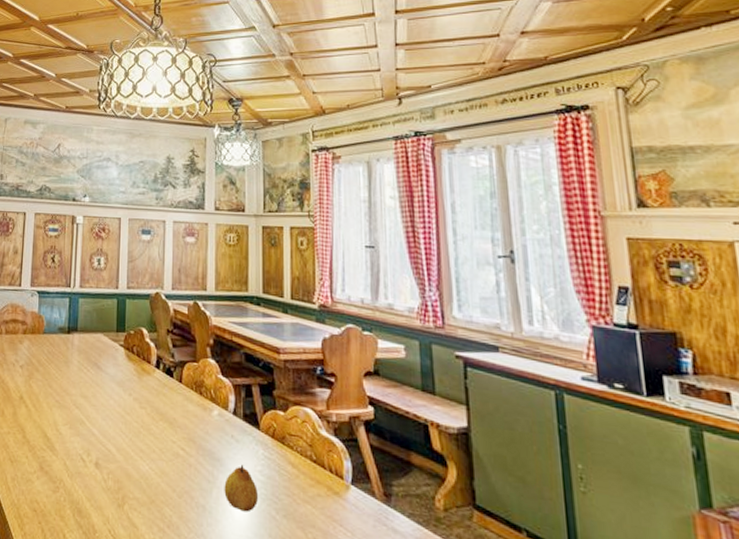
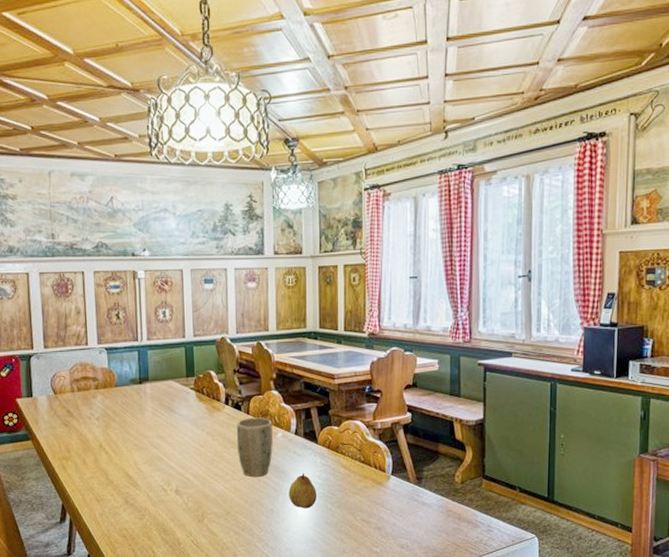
plant pot: none [167,387,207,462] -> present [237,417,273,478]

